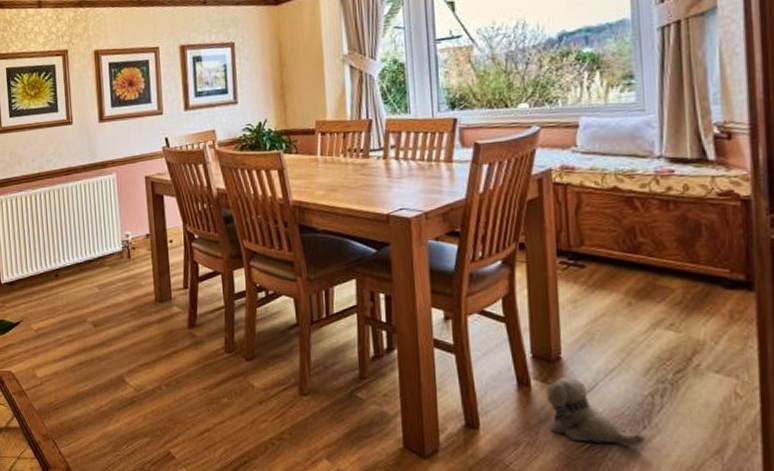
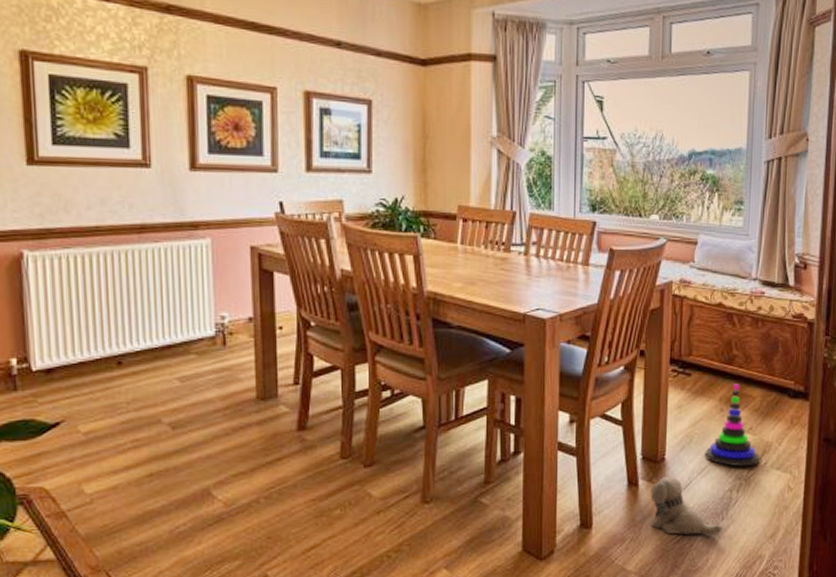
stacking toy: none [612,274,690,369] -> present [705,384,760,467]

